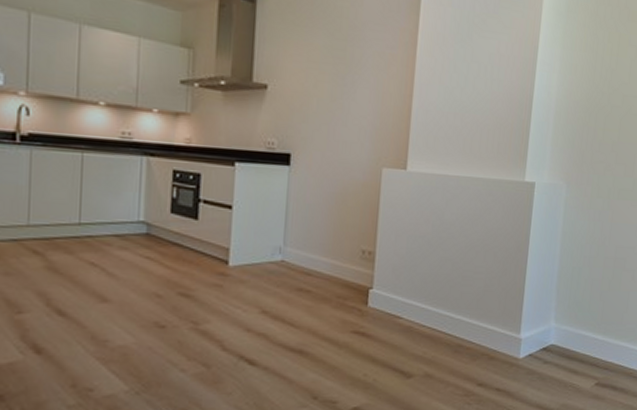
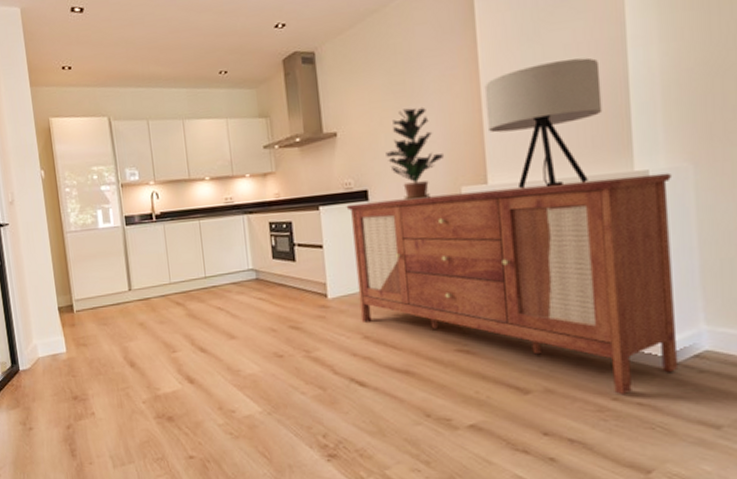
sideboard: none [261,166,551,380] -> present [346,173,679,394]
potted plant: none [315,77,372,174] -> present [386,106,445,200]
table lamp: none [414,65,514,184] -> present [484,57,603,189]

